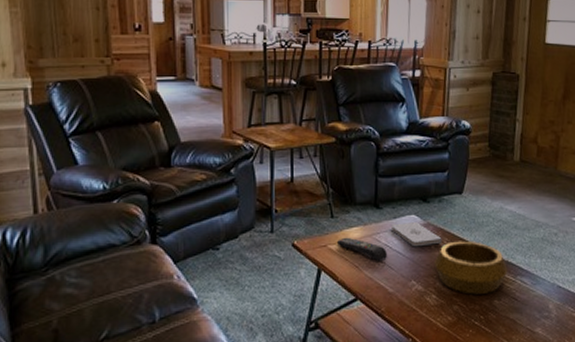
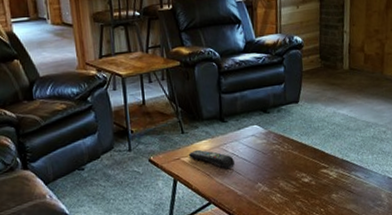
notepad: present [391,221,442,247] -> none [236,130,283,154]
decorative bowl: present [433,241,508,295] -> none [276,144,343,191]

